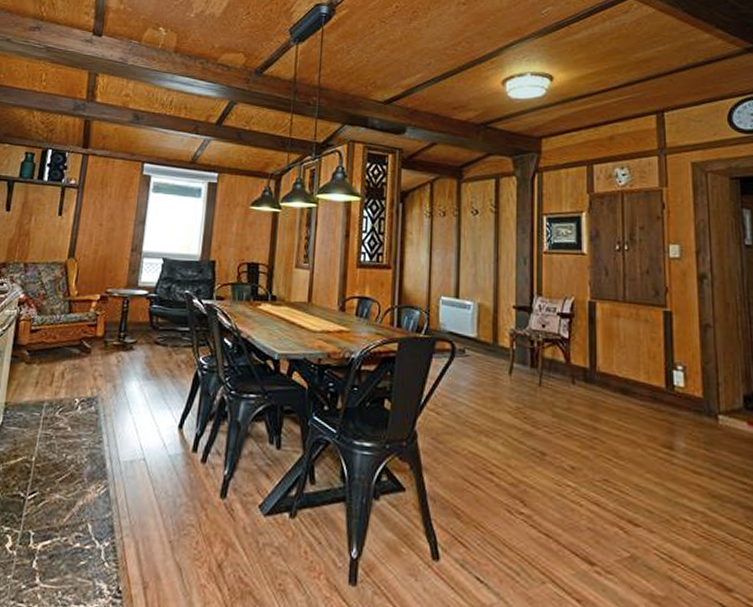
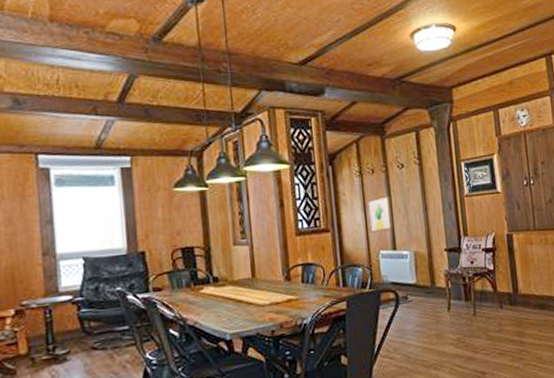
wall art: none [434,240,459,277] -> present [367,196,393,233]

